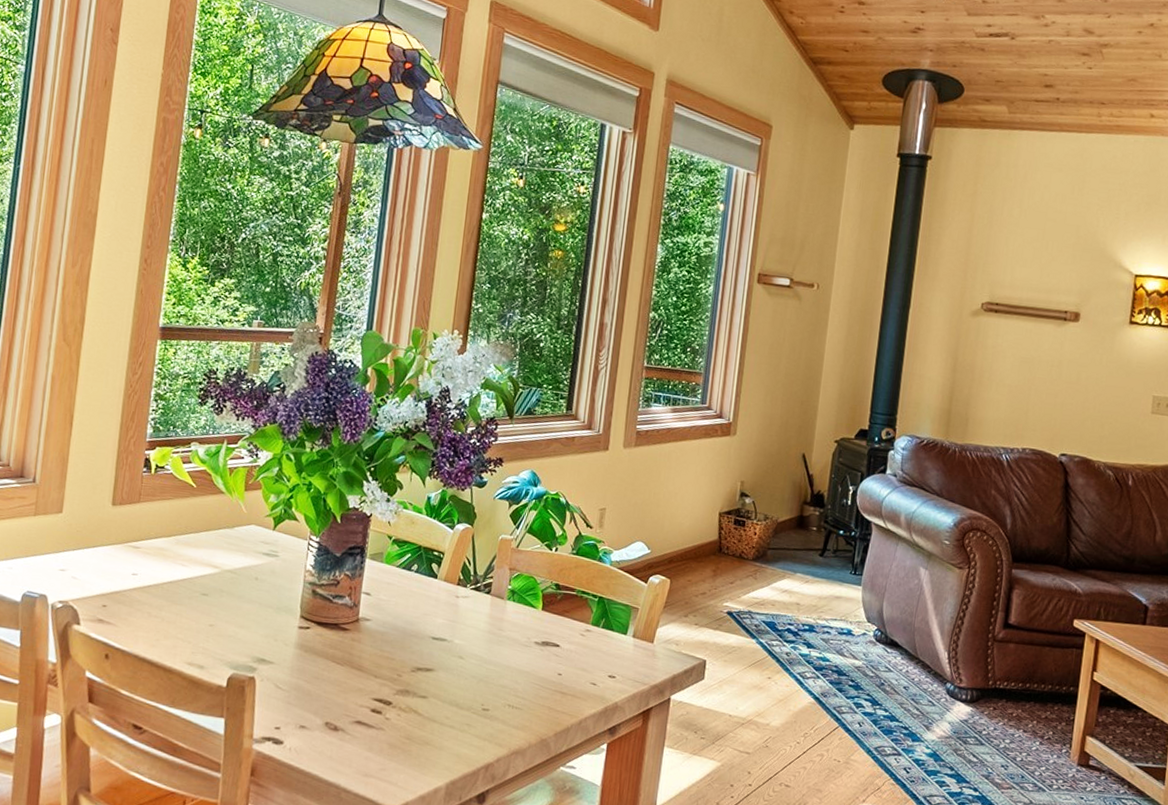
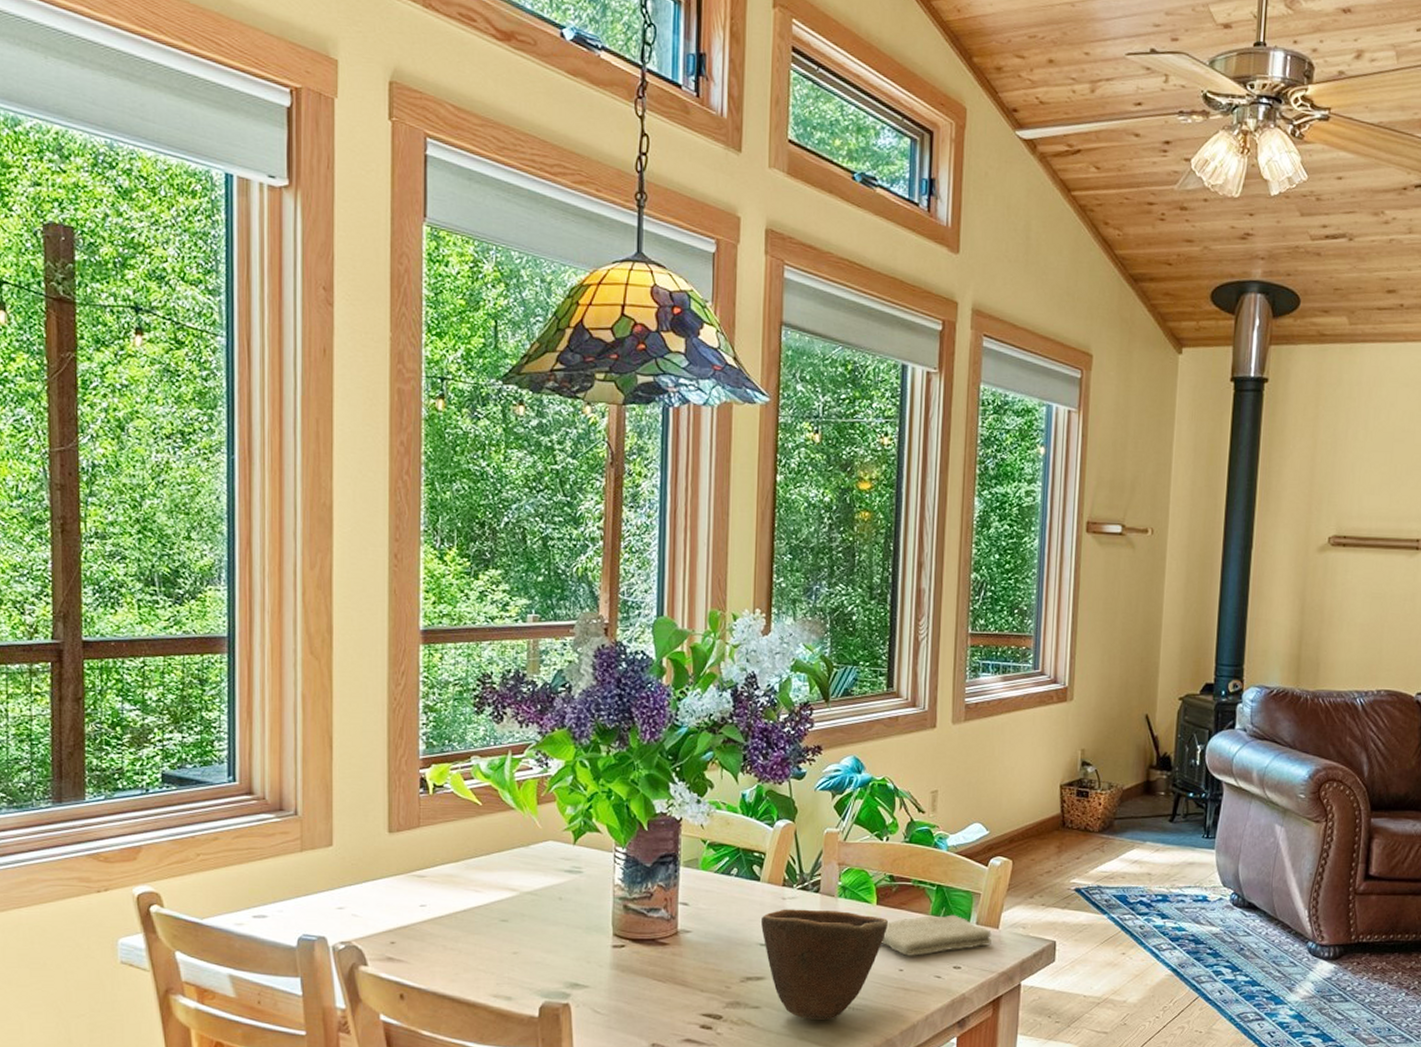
bowl: none [434,606,552,715] -> present [761,909,889,1020]
washcloth: none [544,624,647,663] -> present [882,914,992,956]

